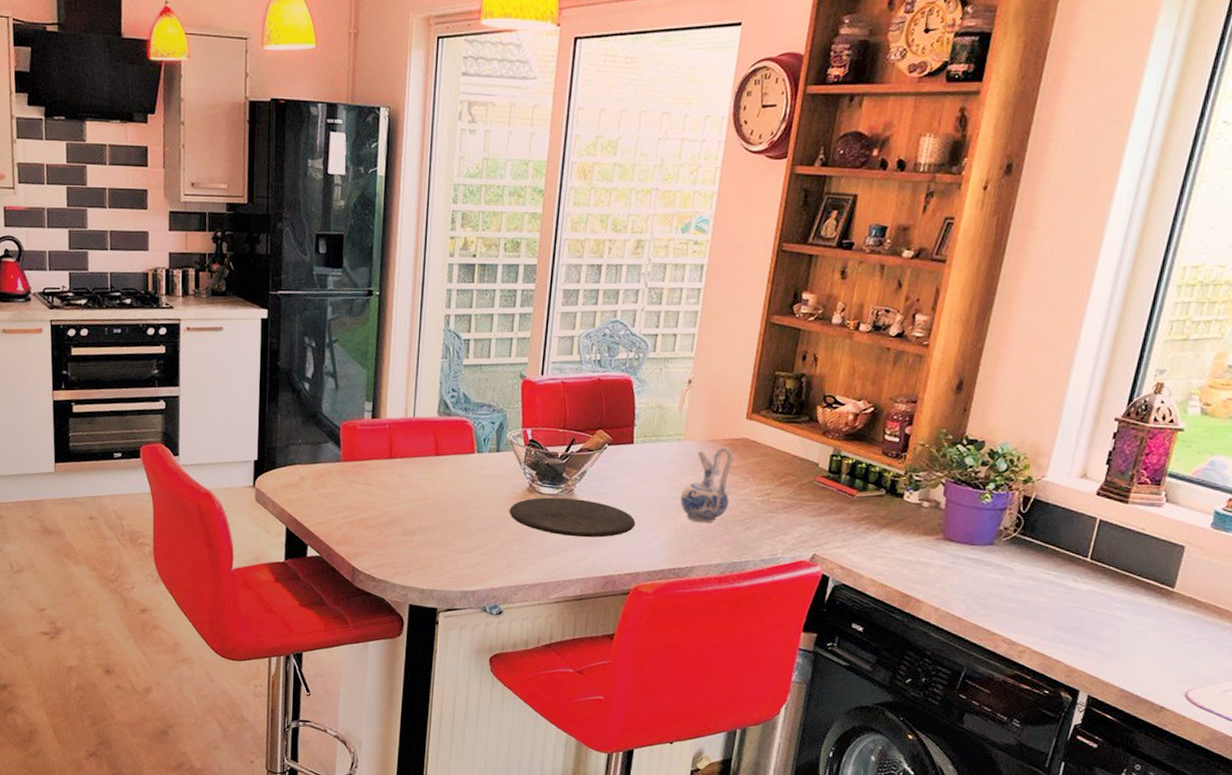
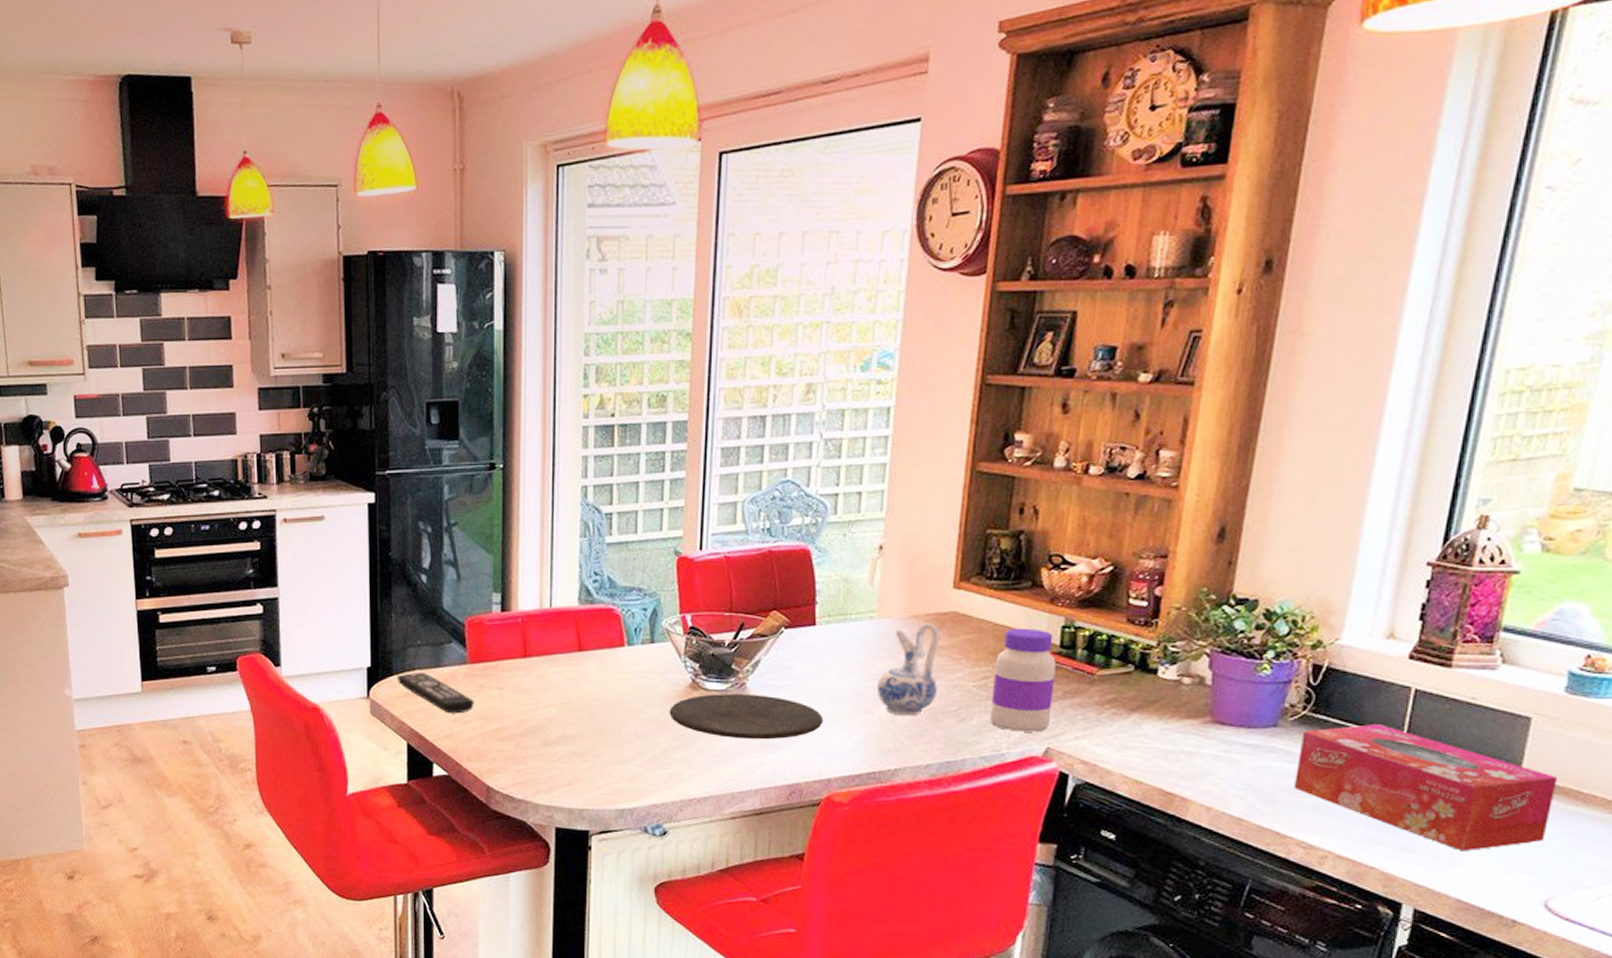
remote control: none [279,467,345,504] -> present [396,673,474,714]
jar: none [769,454,825,541] -> present [989,628,1056,732]
tissue box: none [1003,546,1202,651] -> present [1293,724,1558,852]

